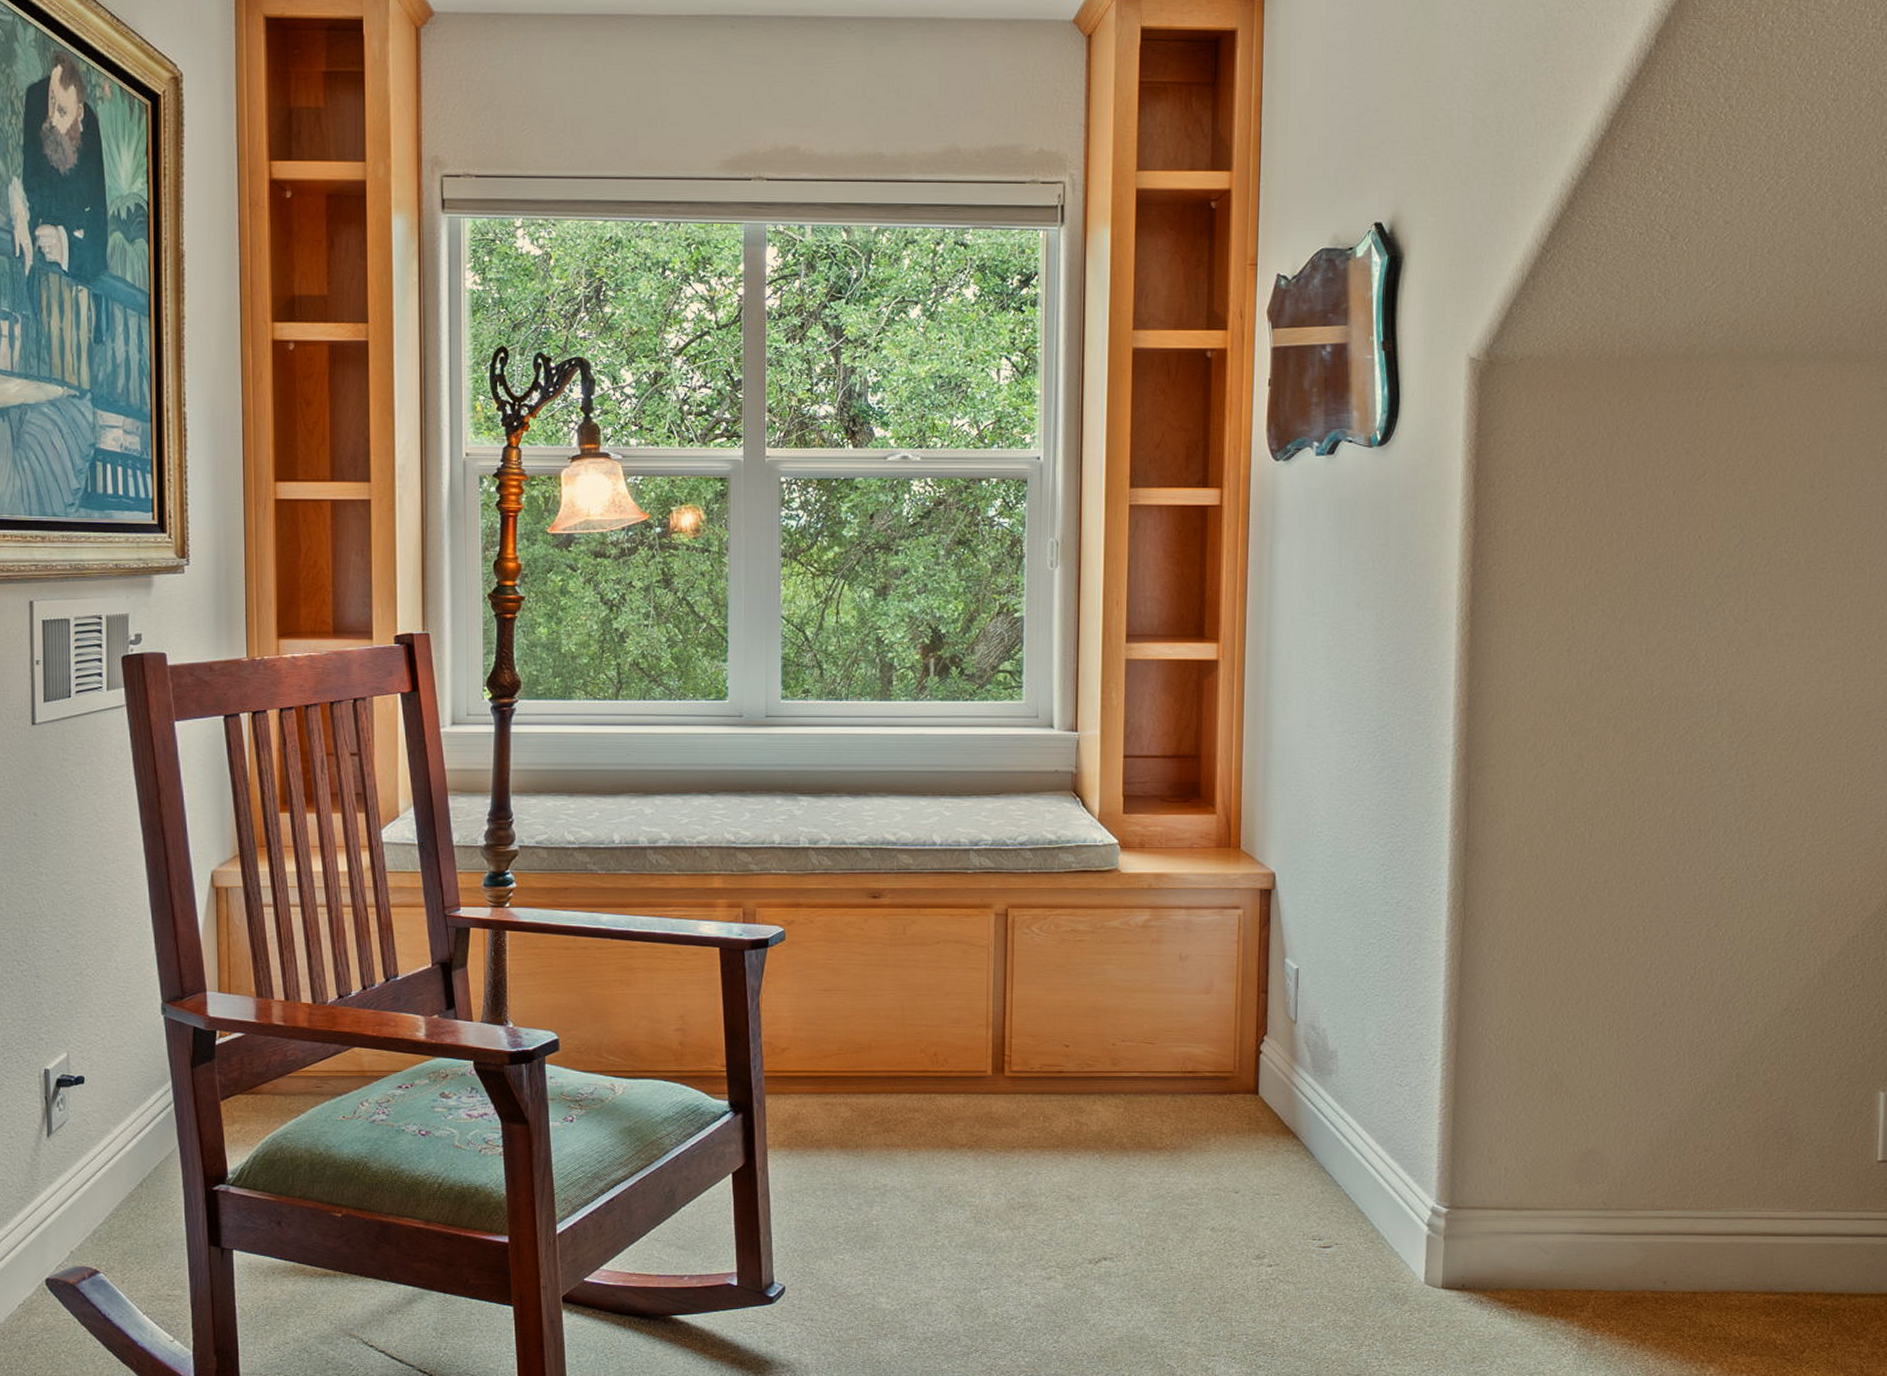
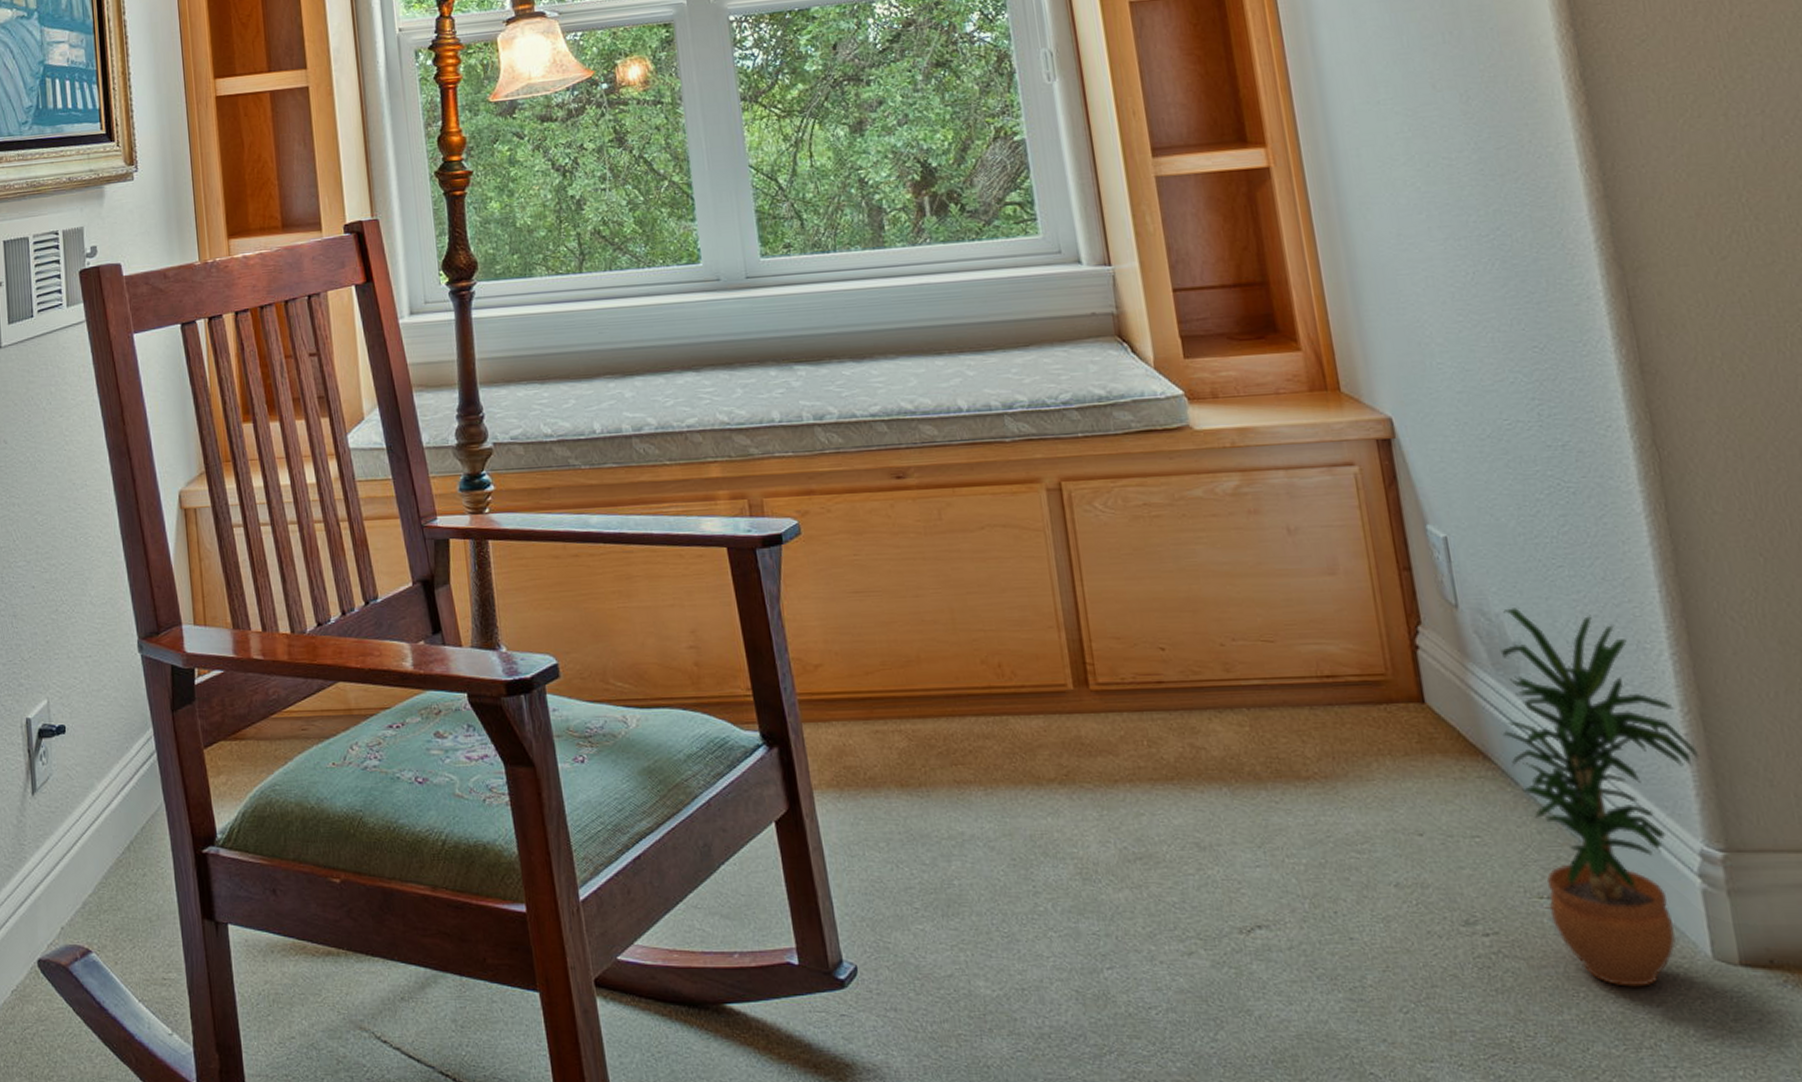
potted plant: none [1310,1025,1446,1303] -> present [1500,608,1700,987]

